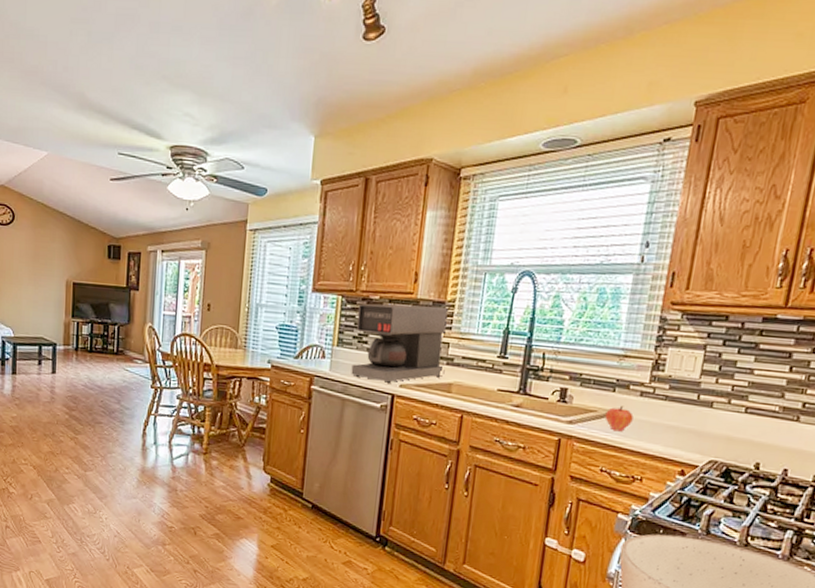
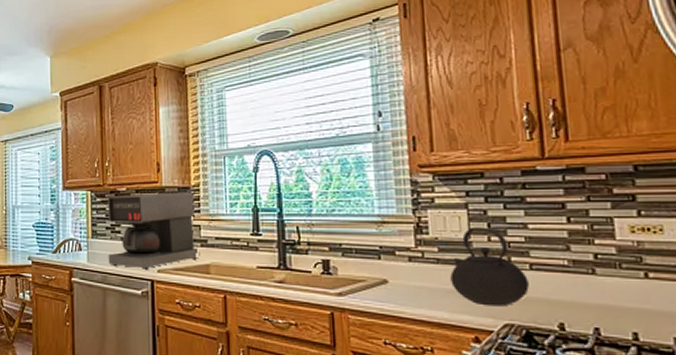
fruit: present [605,405,634,432] -> none [375,273,407,300]
kettle: none [672,368,741,445] -> present [450,227,529,307]

